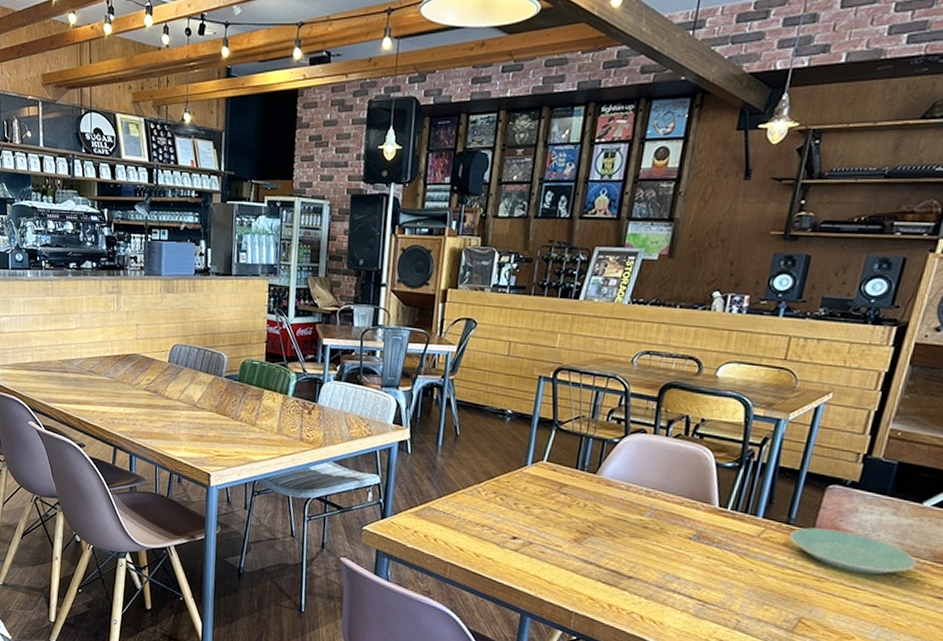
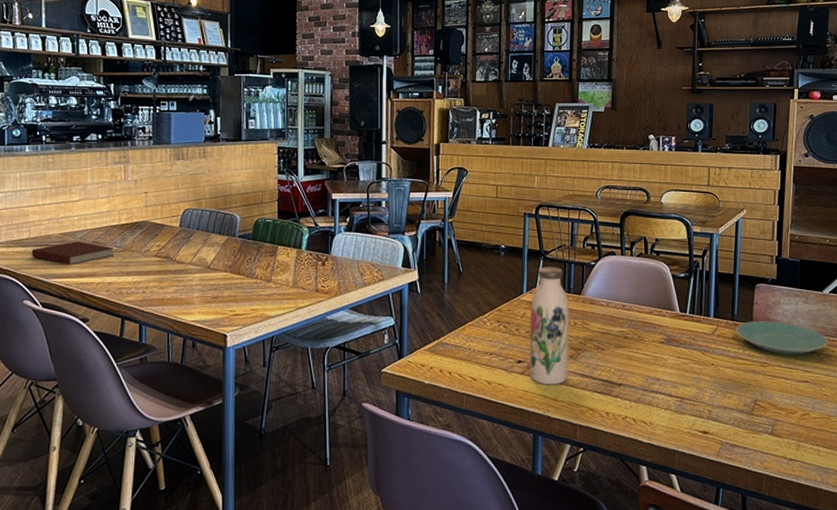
notebook: none [34,368,107,392] -> present [31,241,114,265]
water bottle: none [524,438,581,568] -> present [529,266,569,385]

